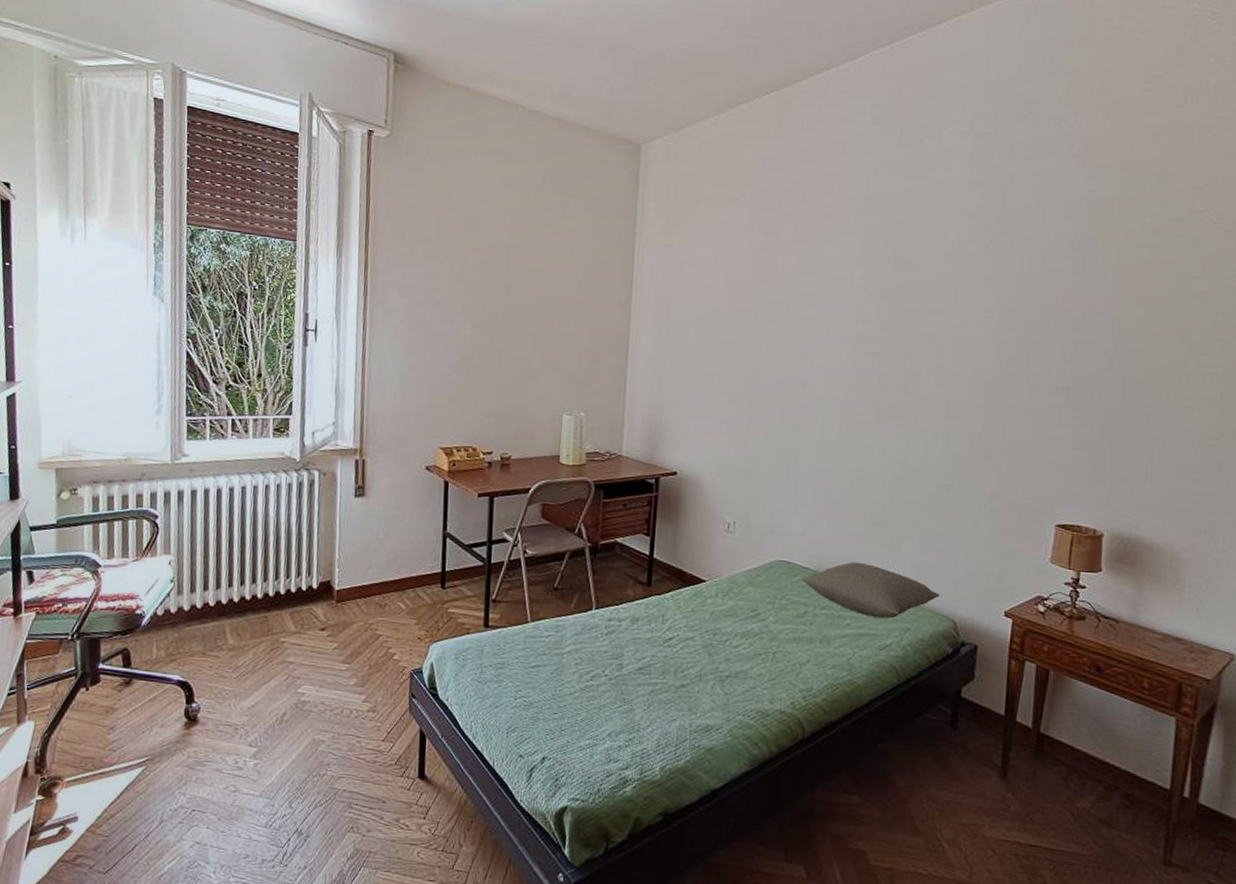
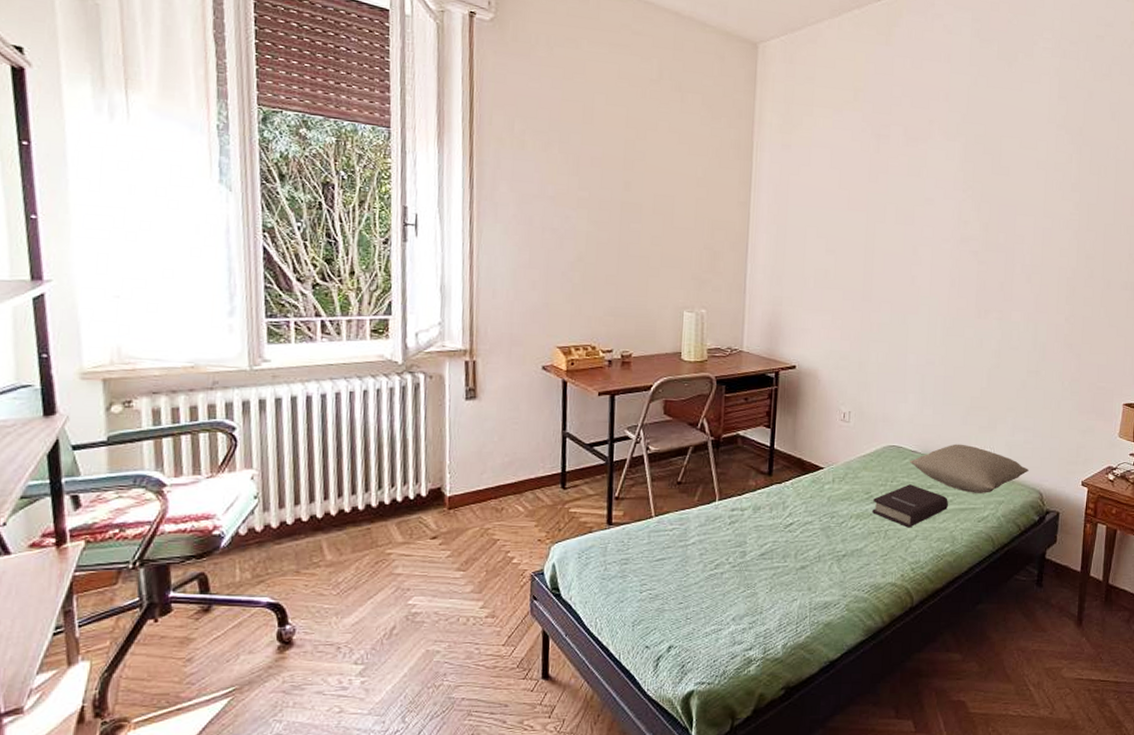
book: none [759,603,845,651] -> present [872,484,948,528]

